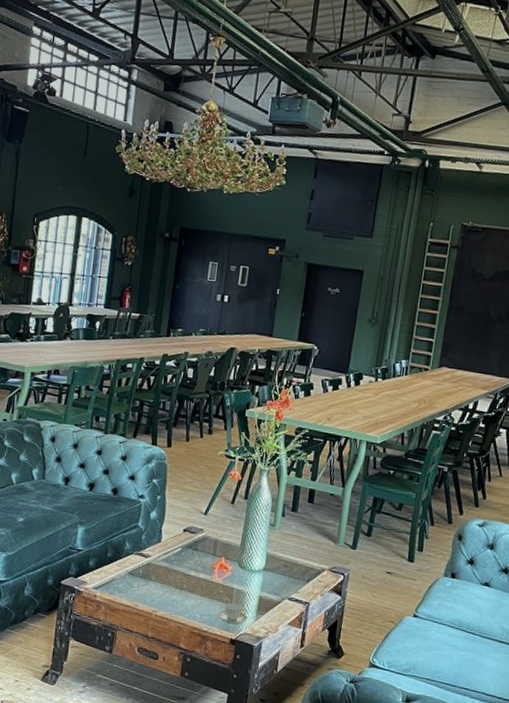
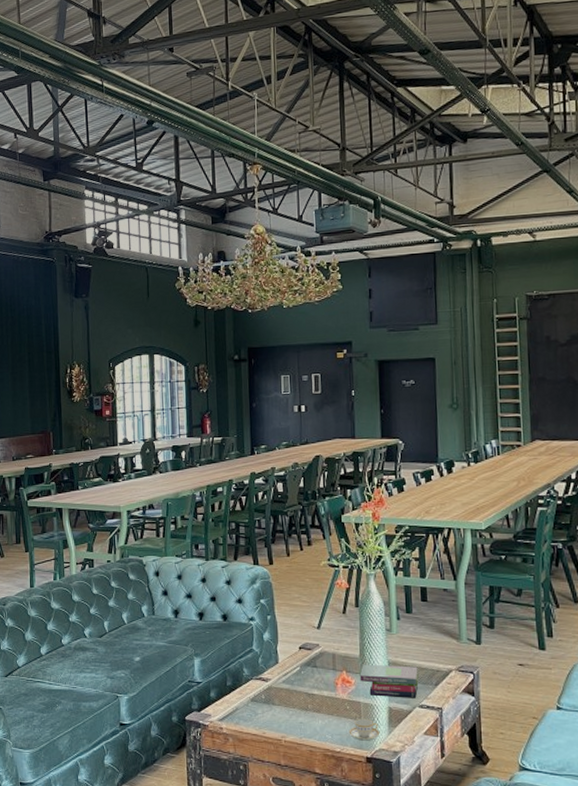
books: none [237,553,294,591] -> present [359,664,419,698]

